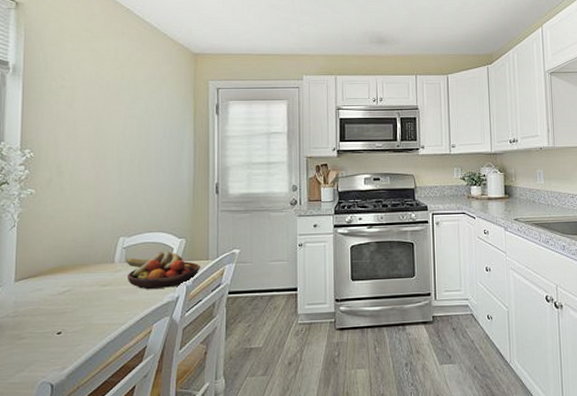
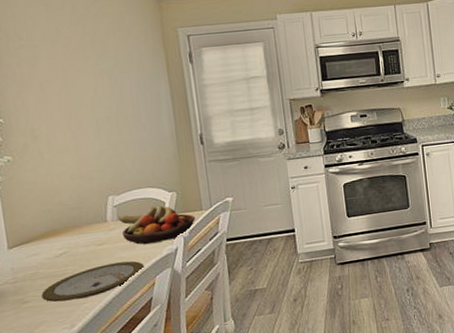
plate: none [38,305,143,341] -> present [41,261,145,302]

